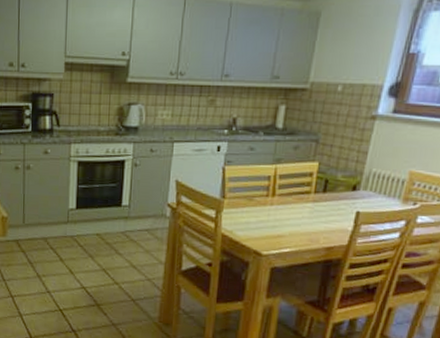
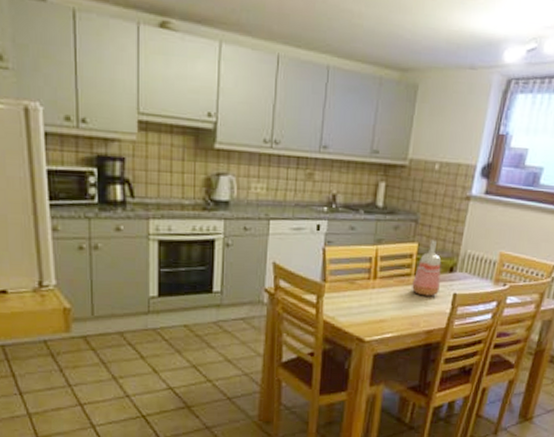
vase: none [311,159,344,214] -> present [412,240,442,297]

